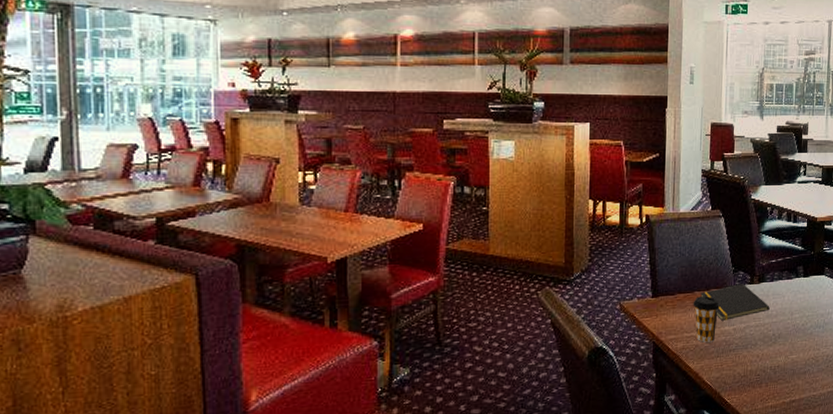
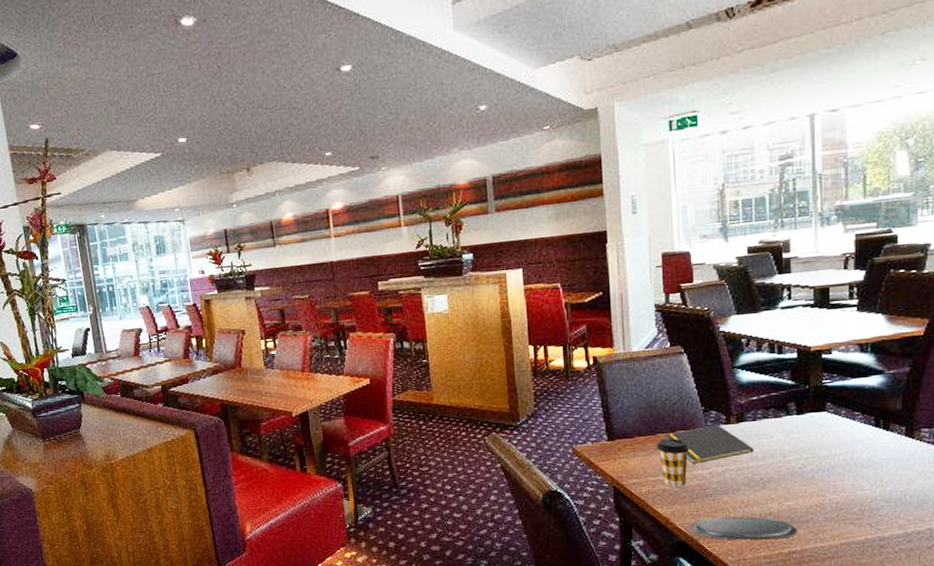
oval tray: none [715,369,798,392] -> present [690,516,798,540]

